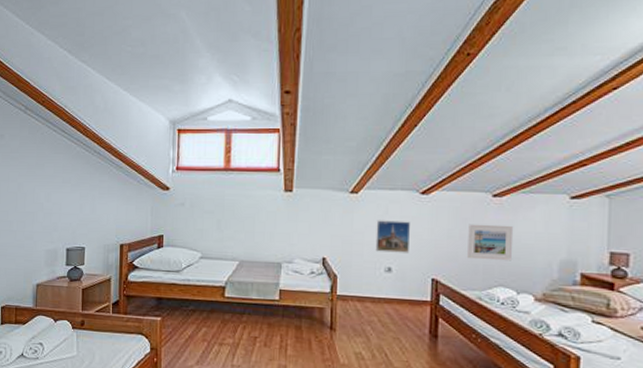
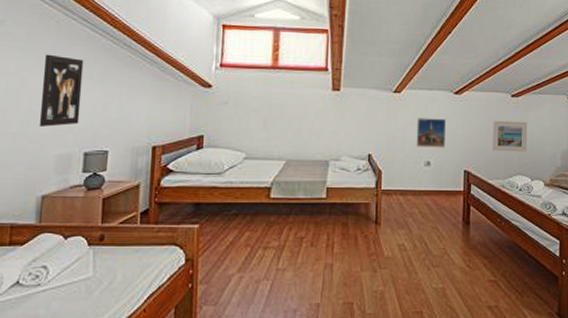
wall art: none [32,162,64,225] -> present [38,54,84,127]

